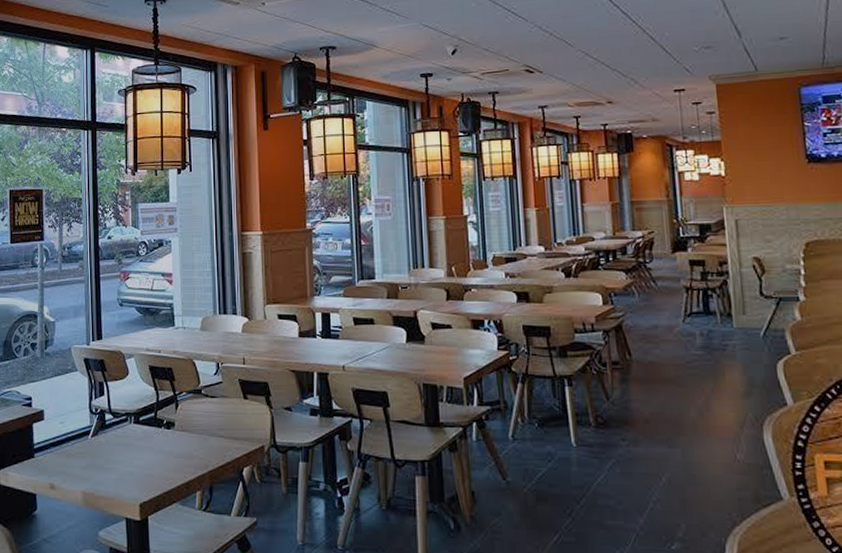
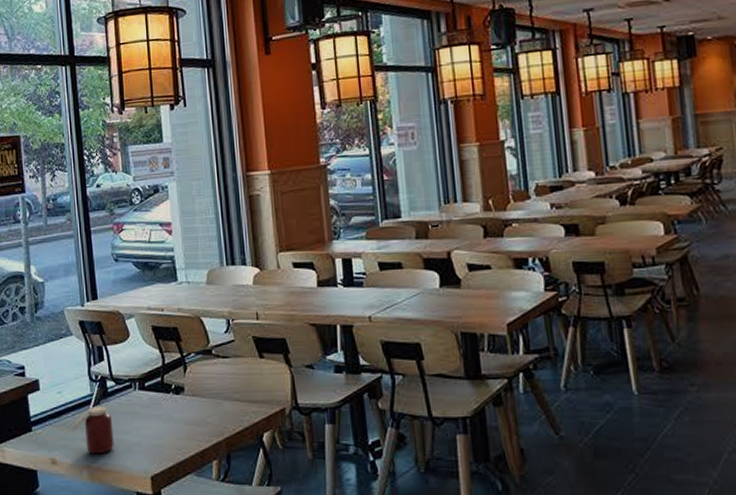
jar: none [71,437,108,482] -> present [72,407,114,455]

